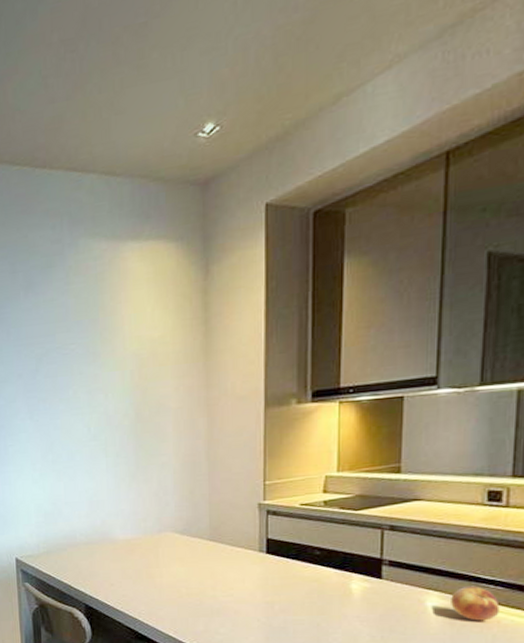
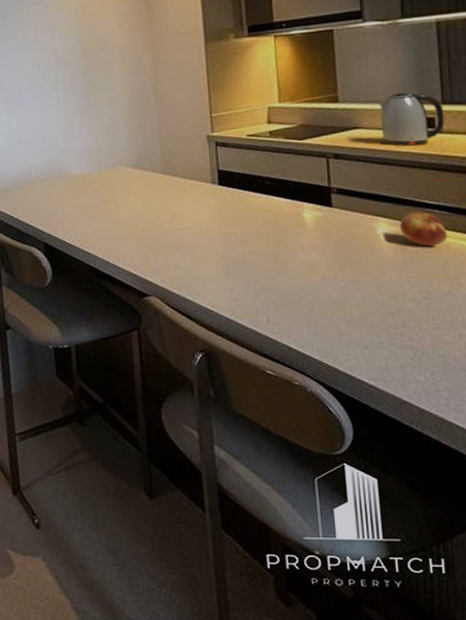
kettle: none [443,464,513,520] -> present [378,92,444,147]

